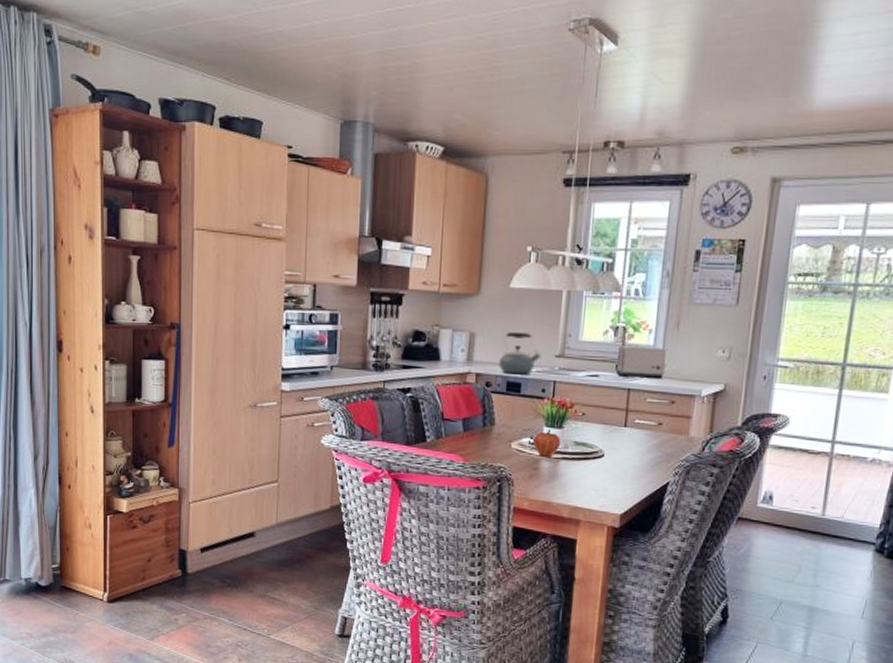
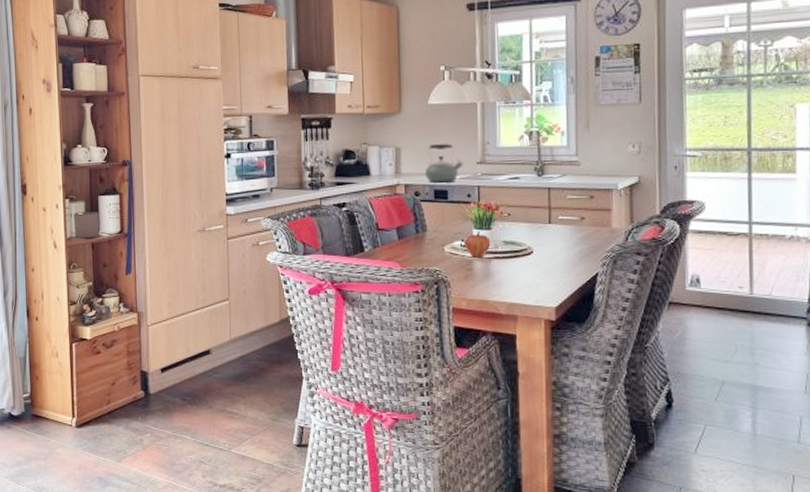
cup: none [115,376,142,405] -> present [75,211,100,239]
toaster: present [615,346,667,378] -> none [534,147,581,177]

